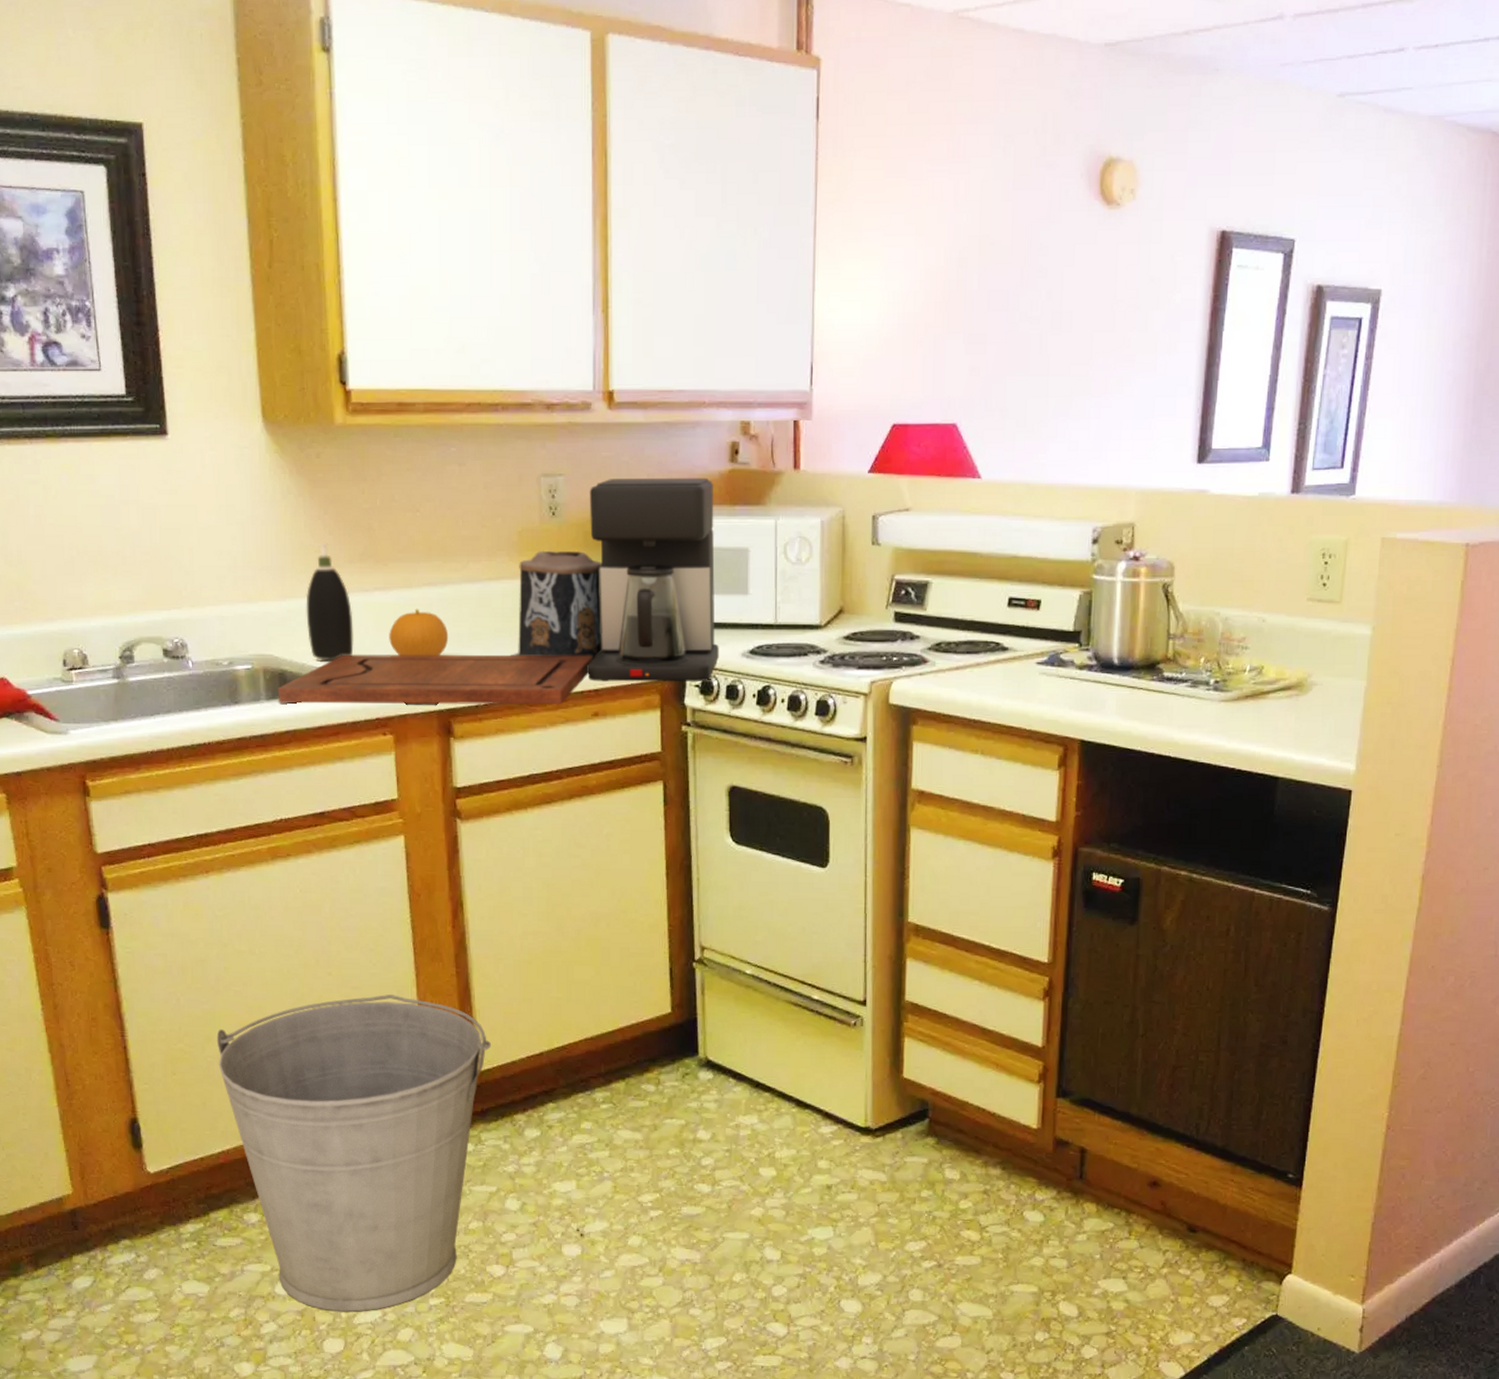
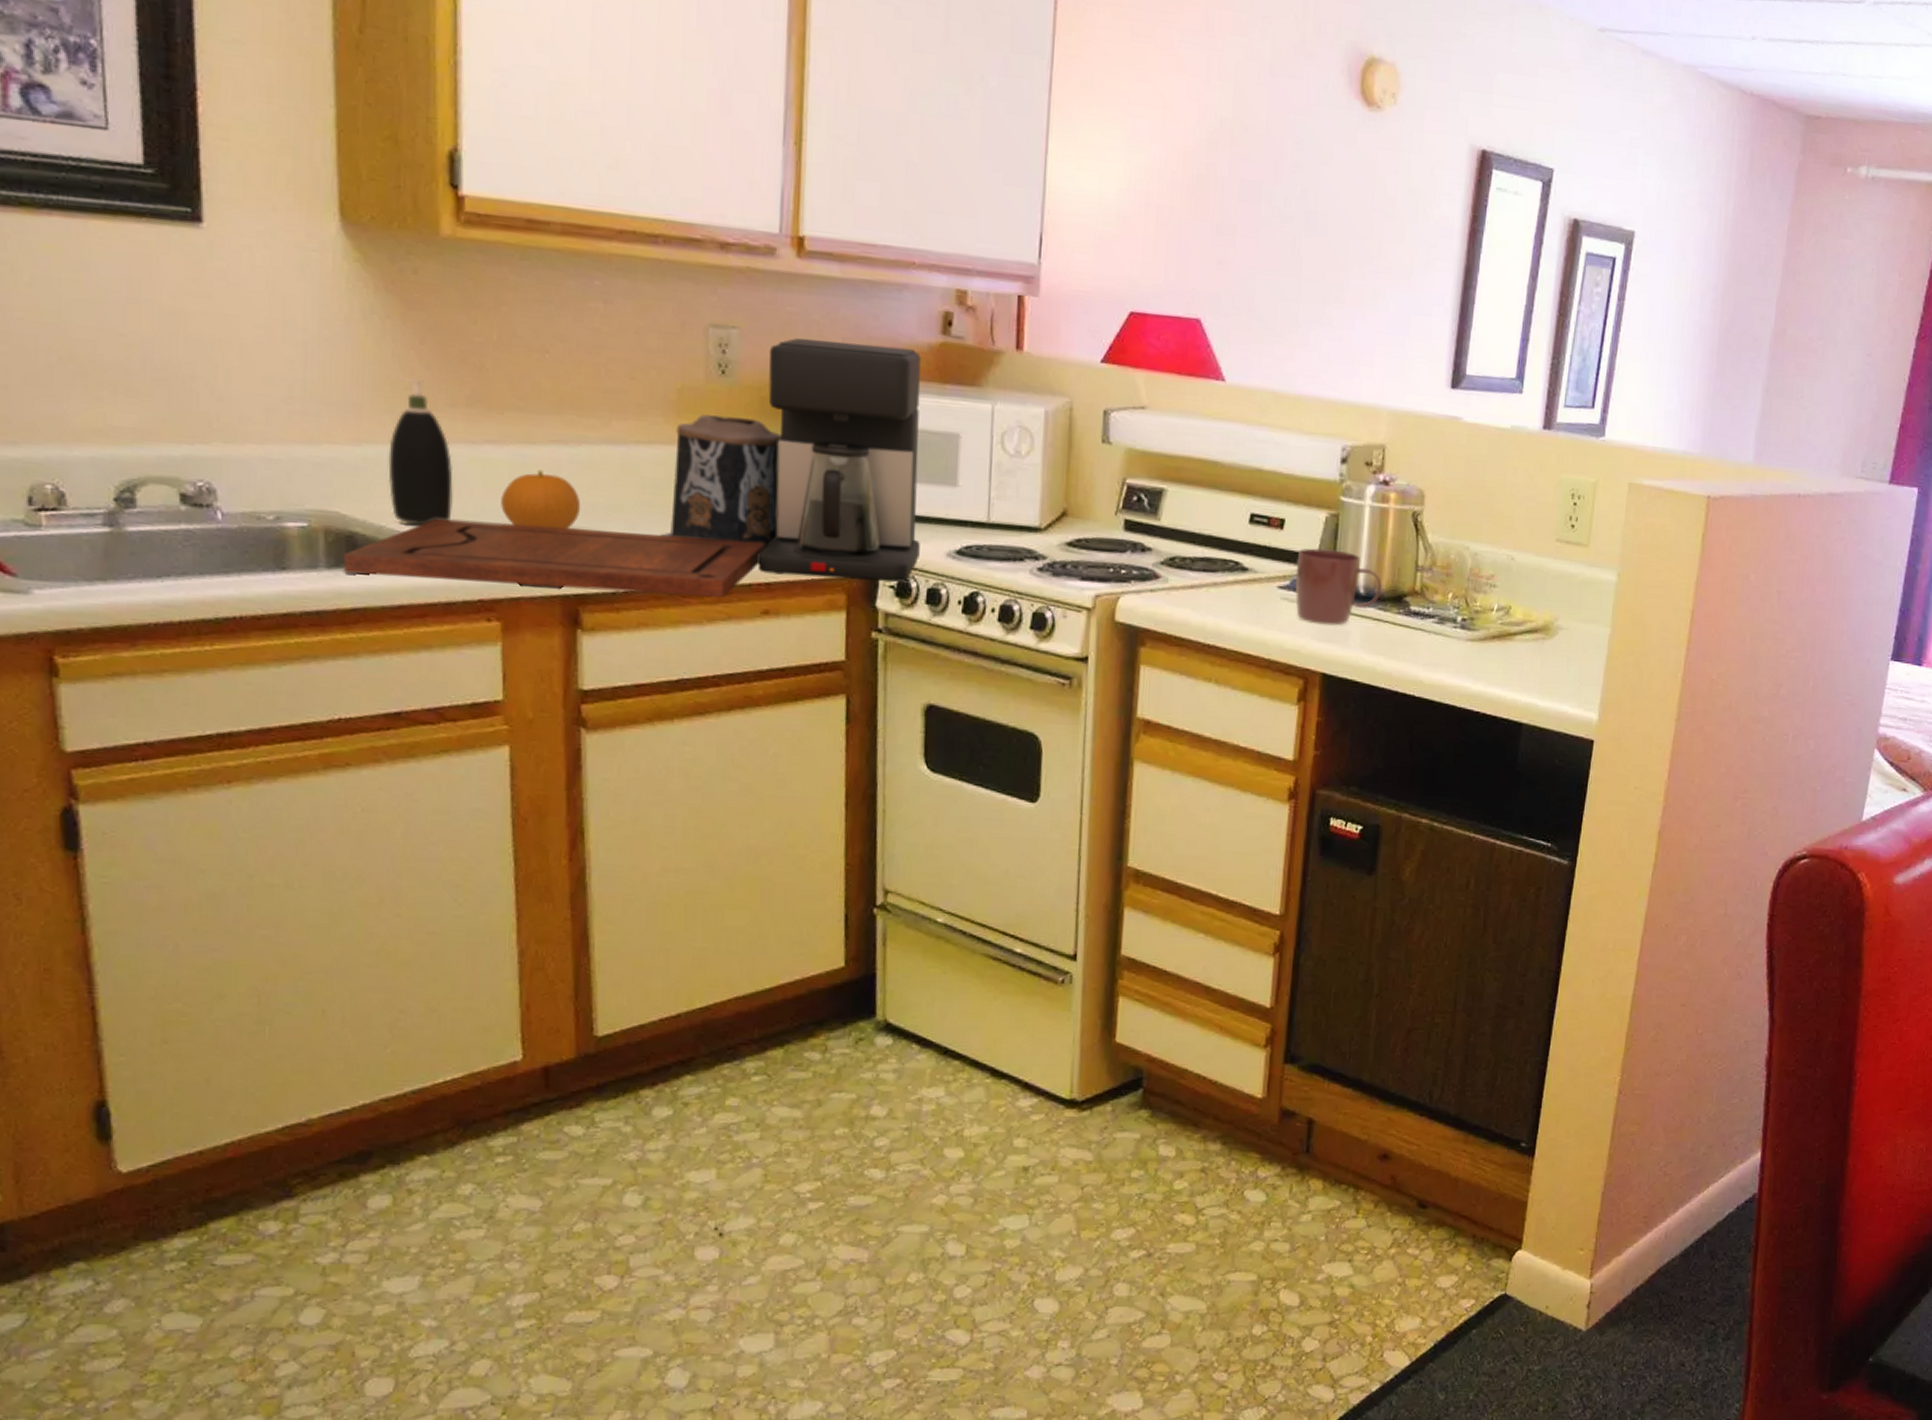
bucket: present [216,995,491,1312] -> none [230,942,613,1343]
mug: none [1052,625,1135,695] -> present [1295,548,1382,626]

